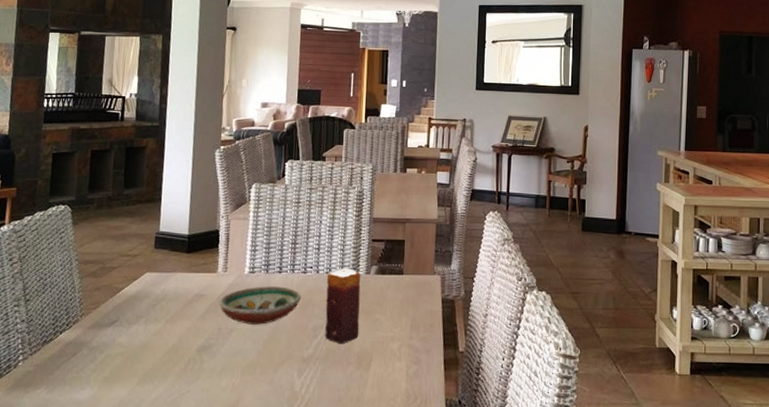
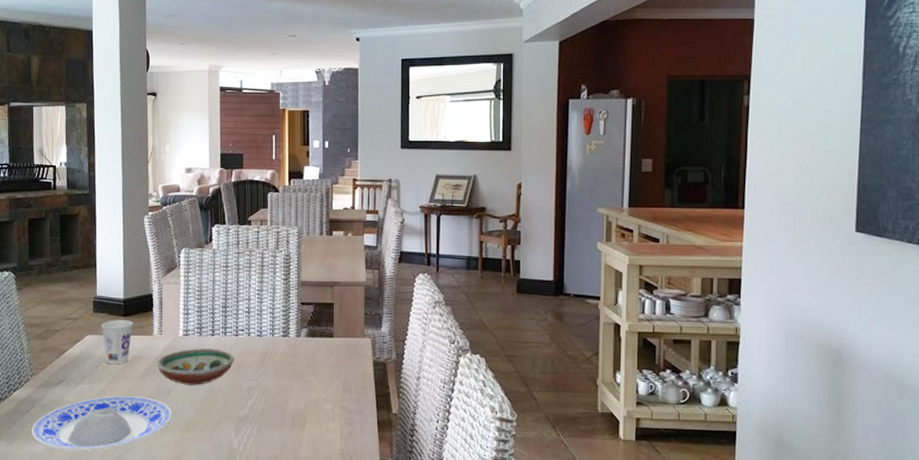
plate: none [76,337,233,397] -> present [31,396,173,451]
cup: none [161,256,197,303] -> present [101,320,133,364]
candle: present [325,268,361,344] -> none [258,331,292,405]

